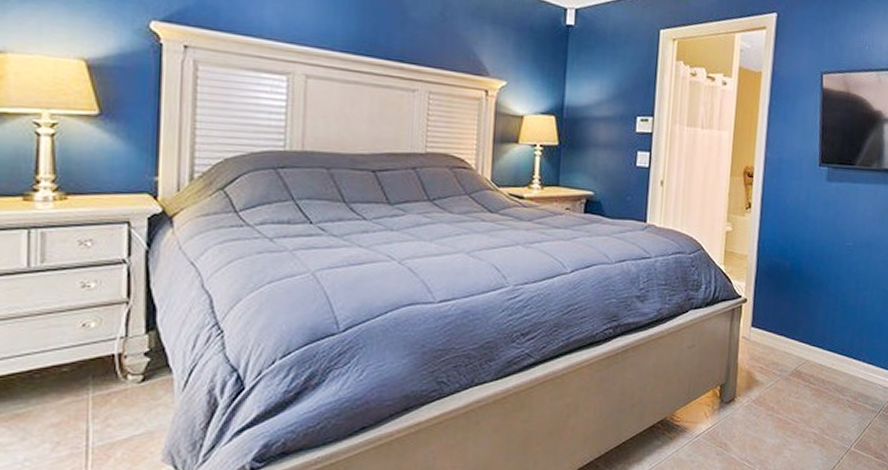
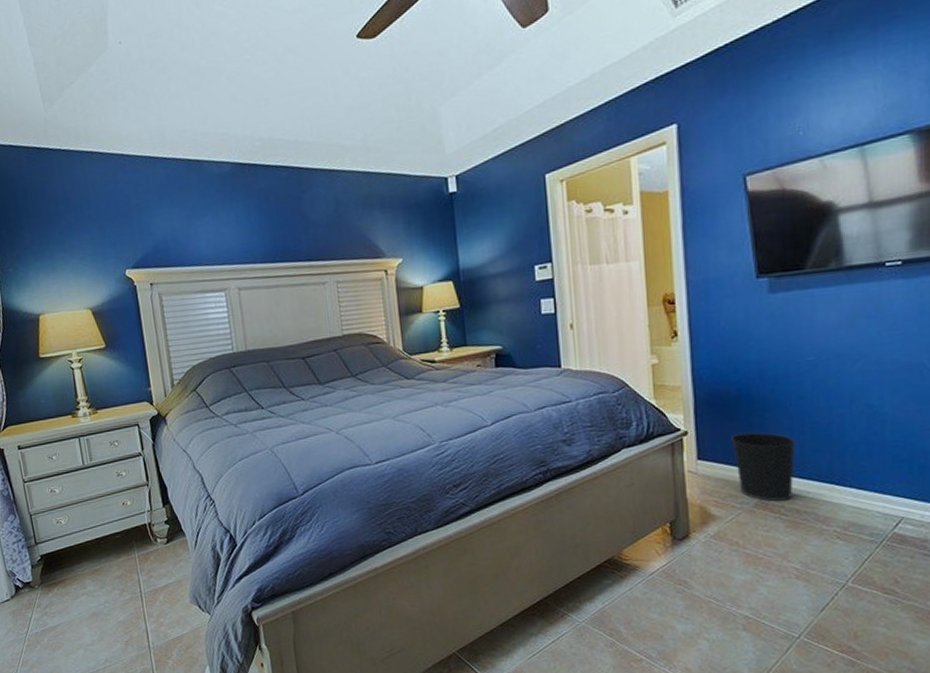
wastebasket: none [781,305,830,371] -> present [731,432,797,502]

